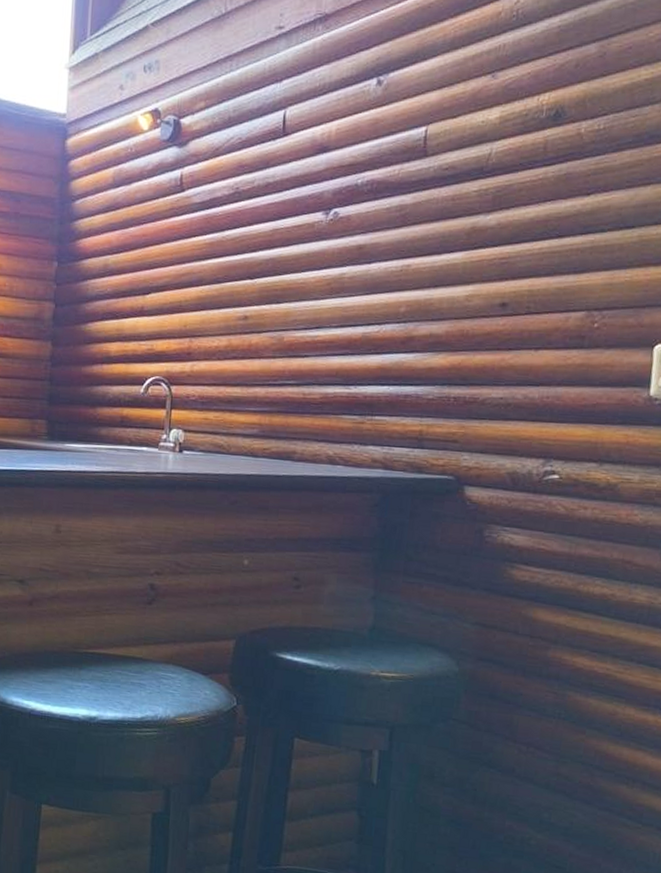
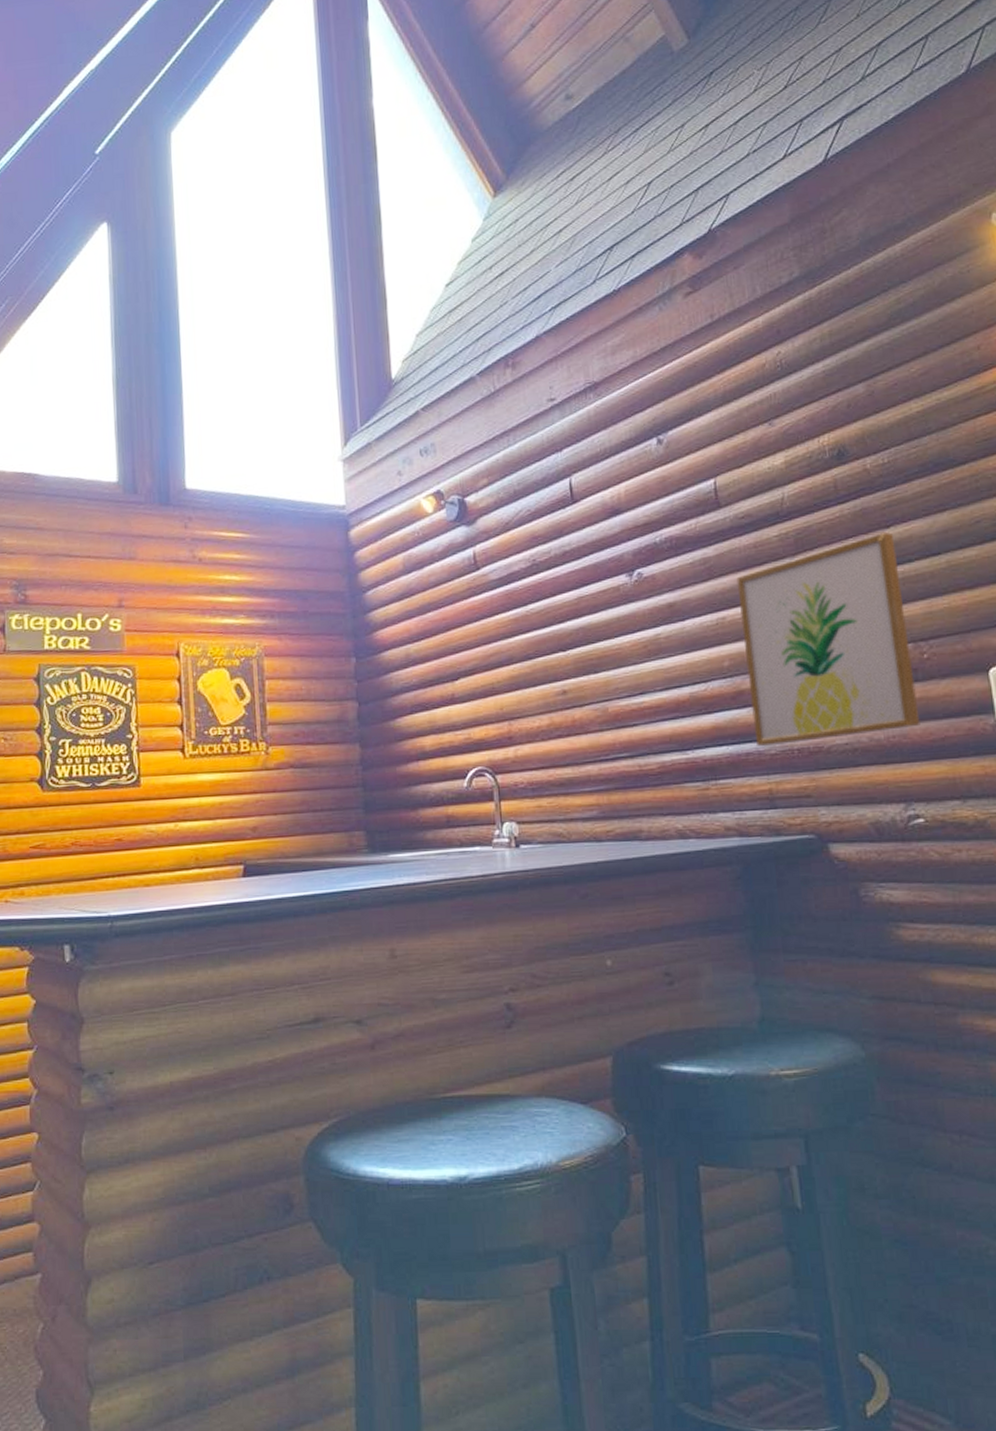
wall art: none [416,200,592,392] -> present [736,532,920,746]

